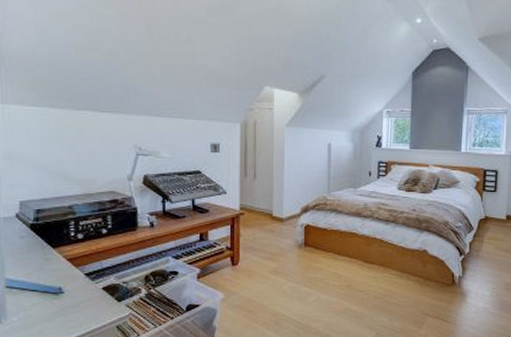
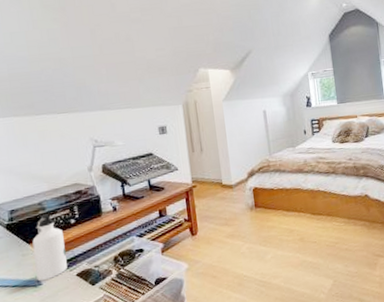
water bottle: none [57,219,93,290] -> present [32,214,68,282]

